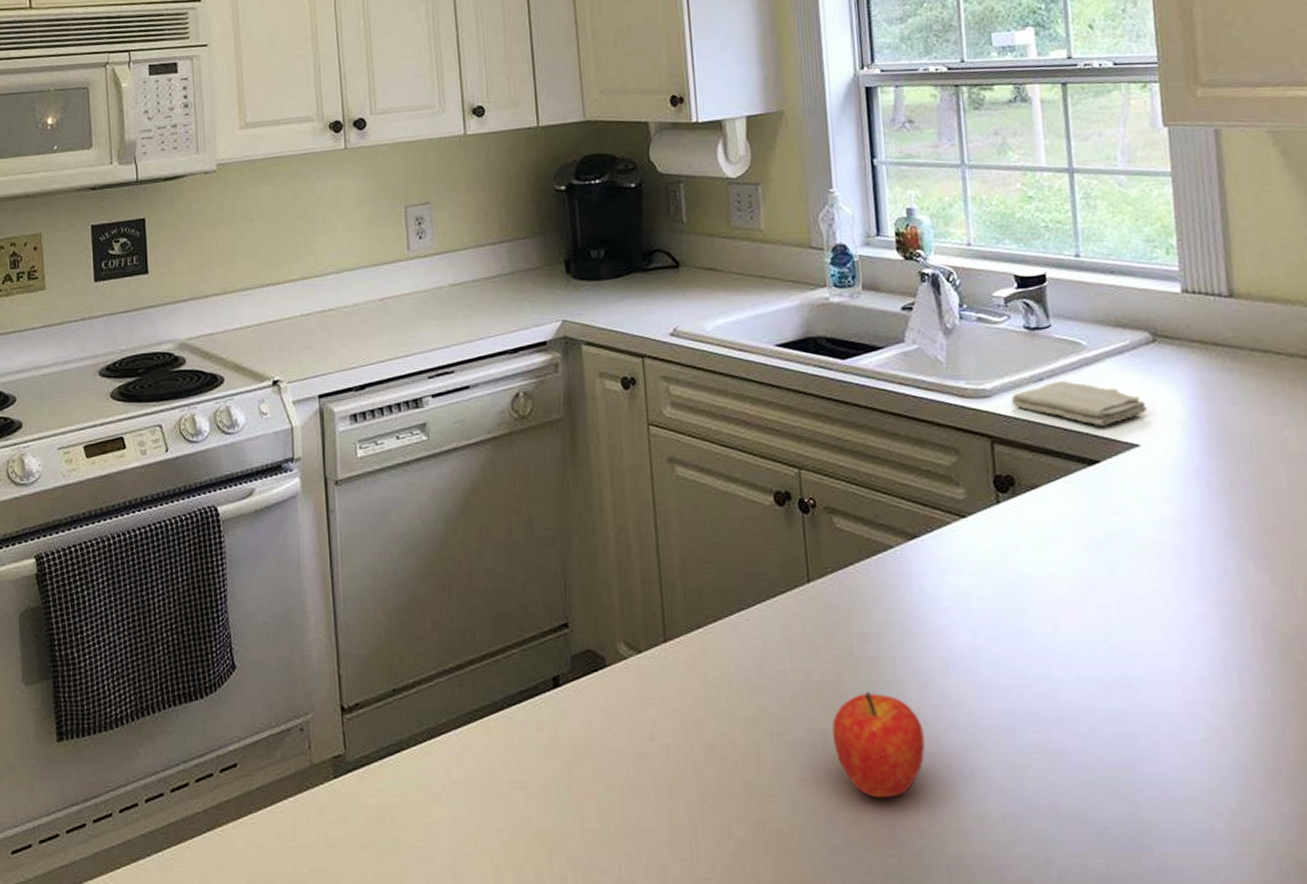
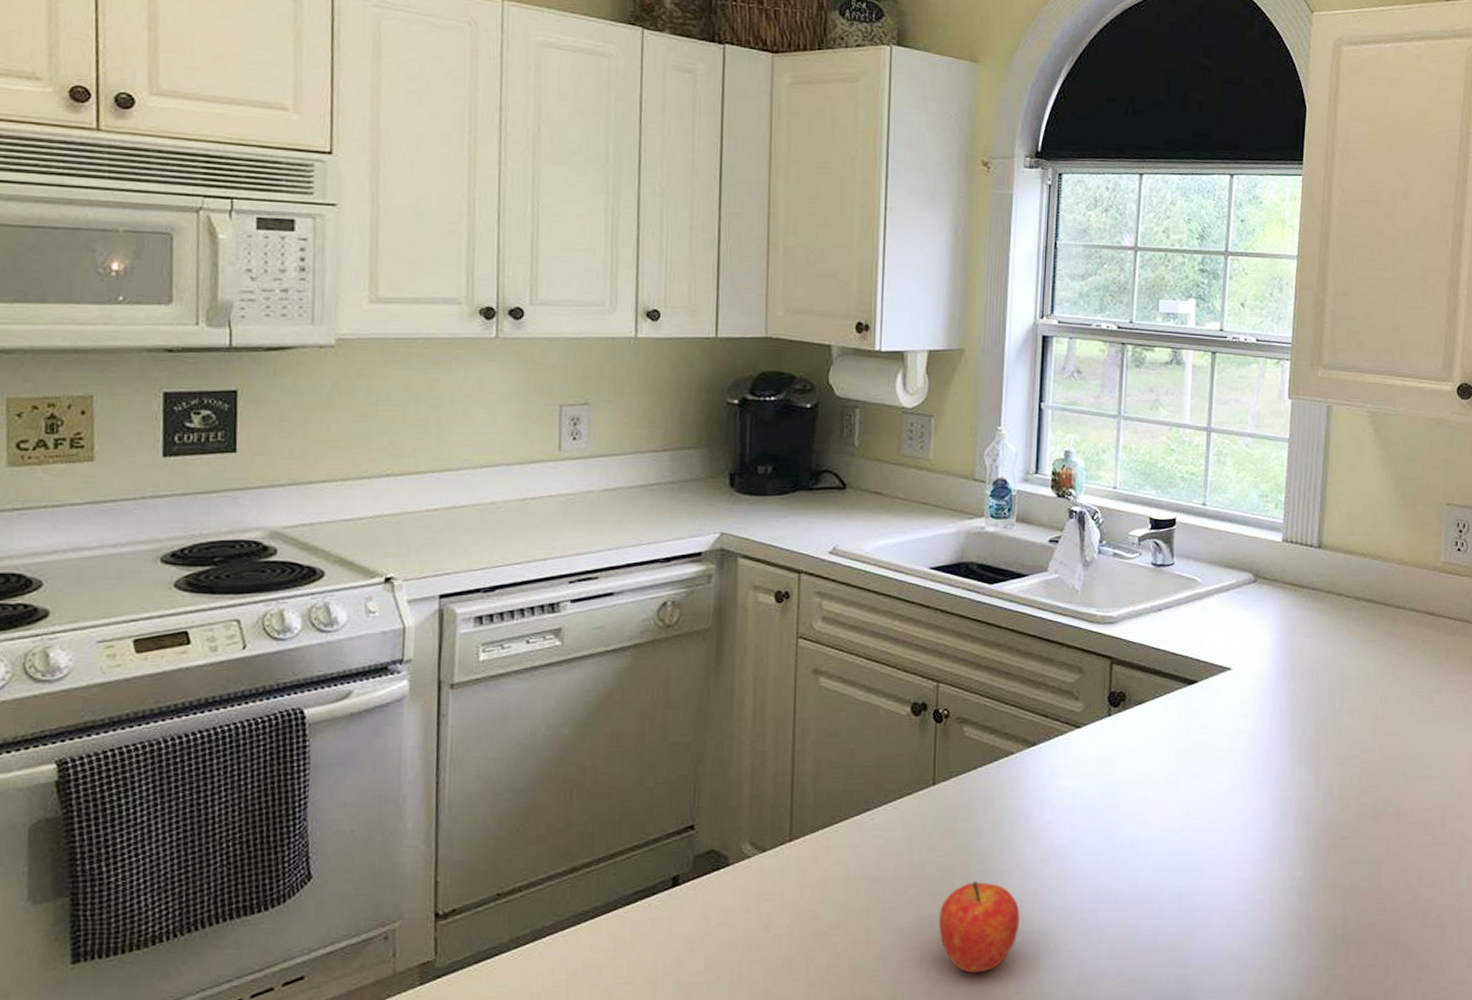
washcloth: present [1011,381,1147,426] -> none [1133,612,1241,652]

